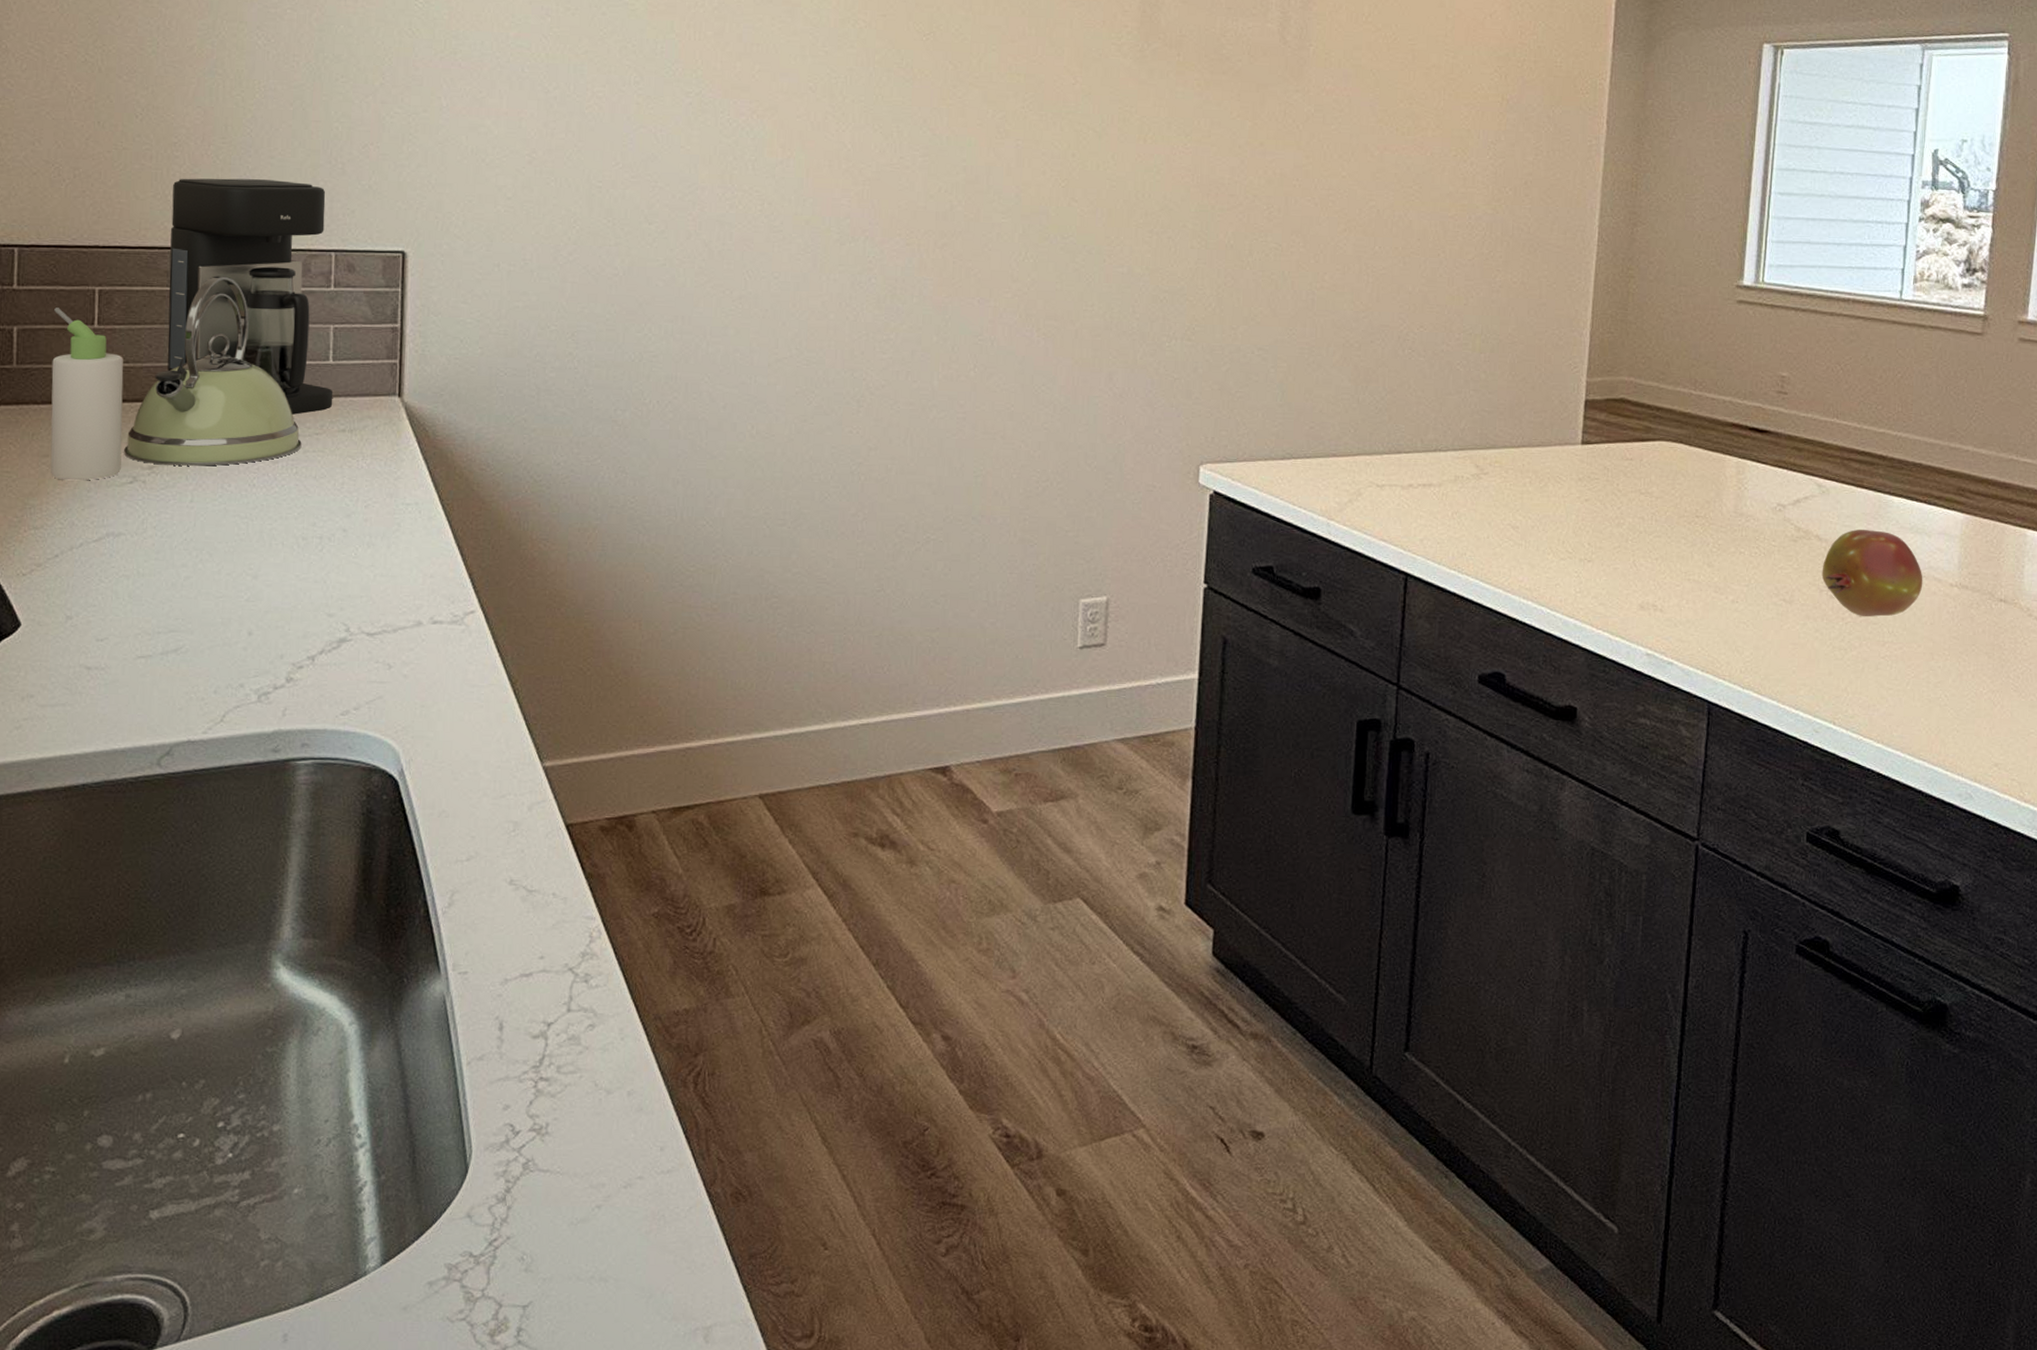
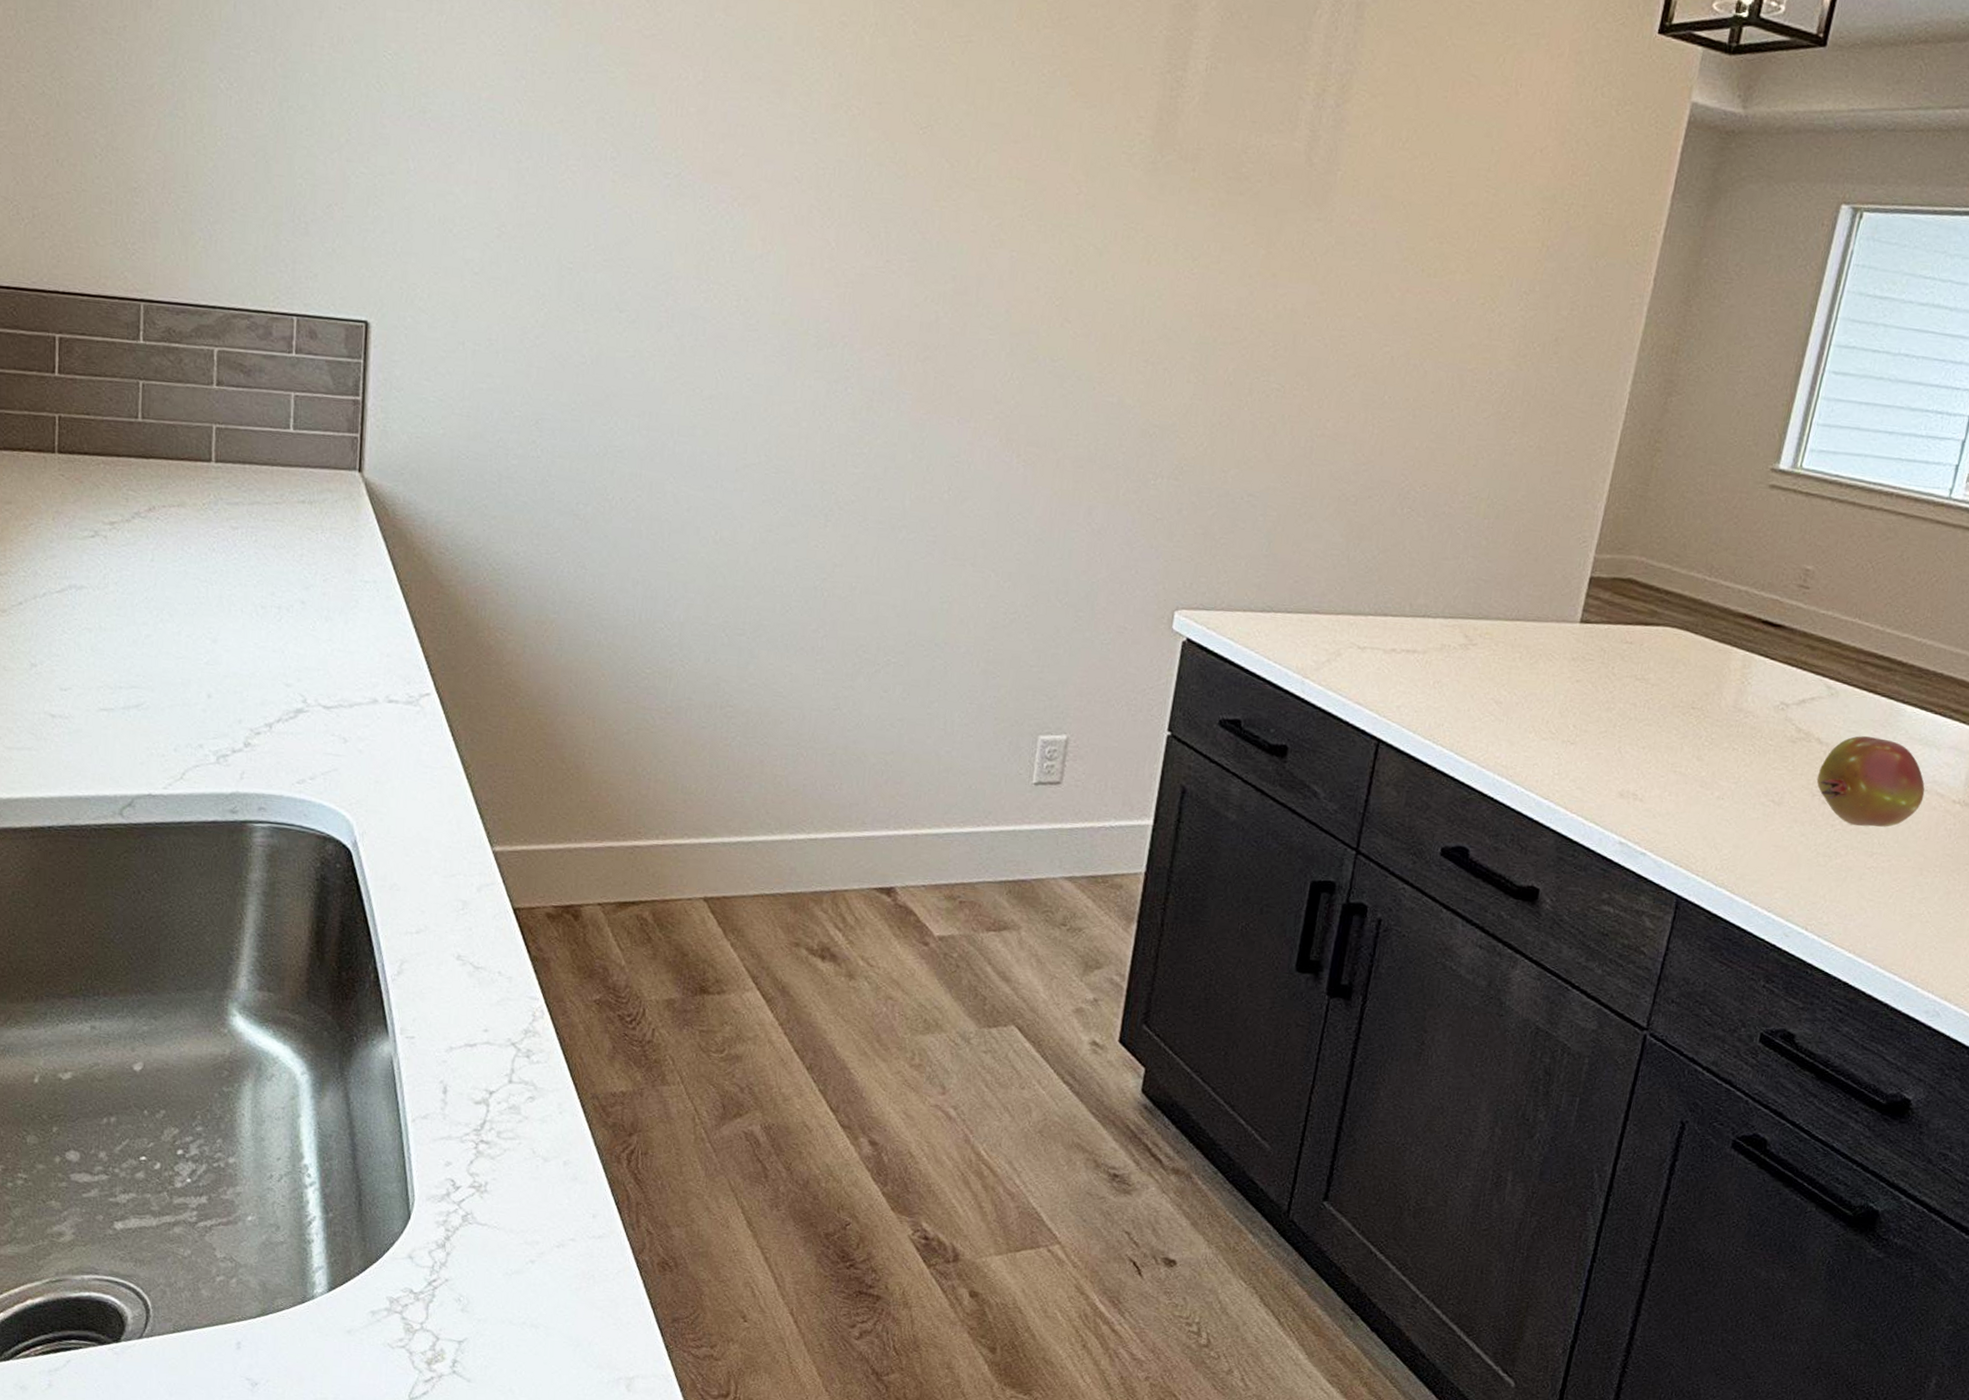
bottle: present [50,308,124,481] -> none [13,352,85,531]
kettle: present [124,276,302,466] -> none [85,332,262,527]
coffee maker: present [168,178,333,415] -> none [128,226,294,482]

